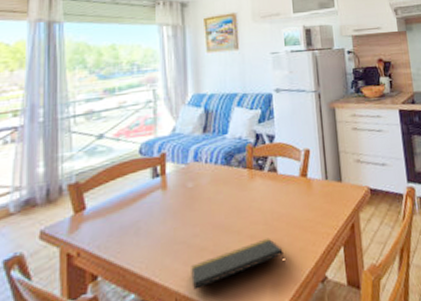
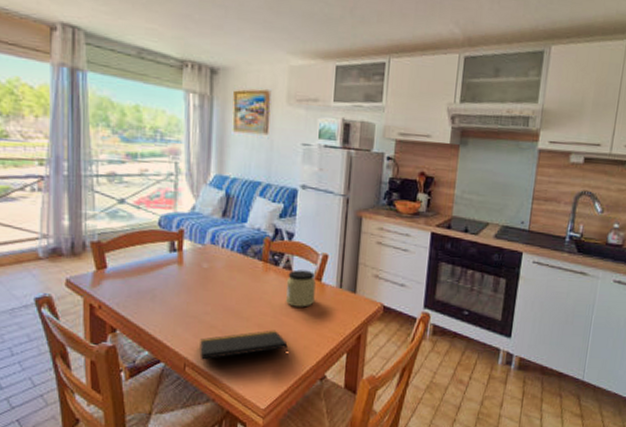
jar: none [273,168,303,209] -> present [286,270,316,308]

